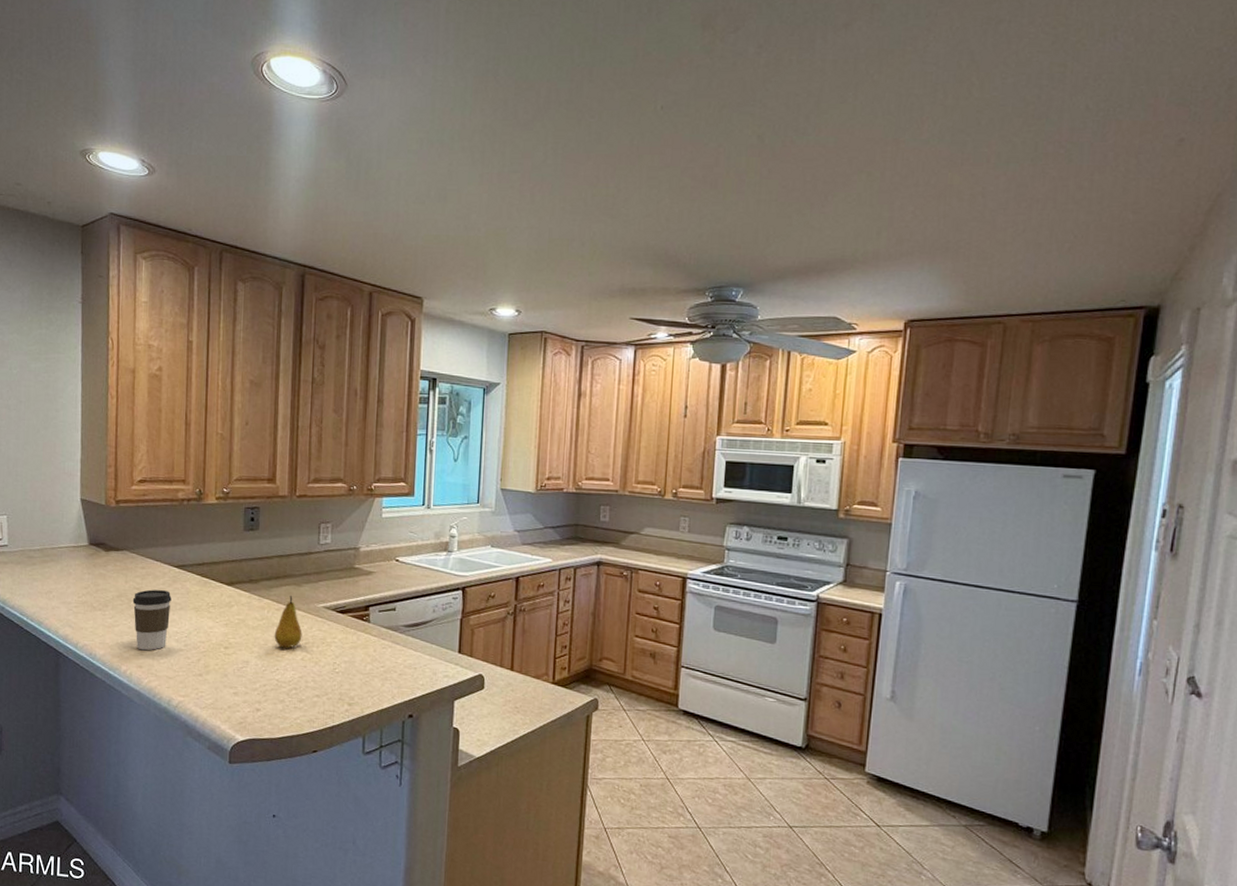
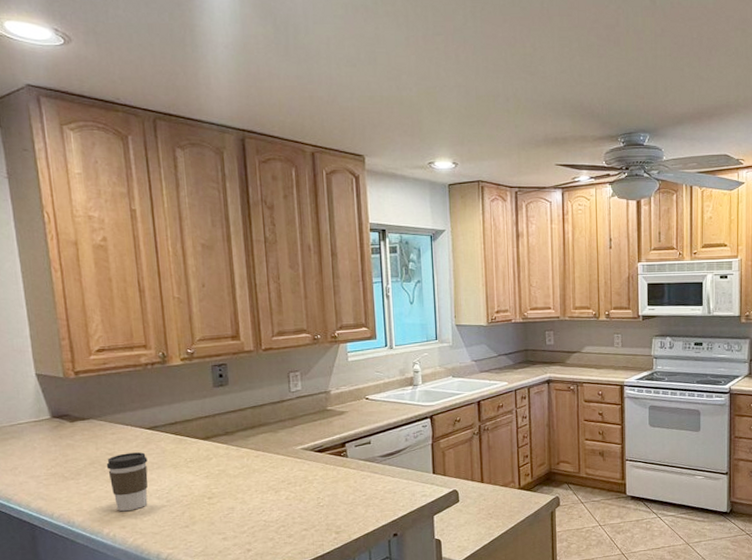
fruit: present [274,595,302,649] -> none [256,441,284,491]

